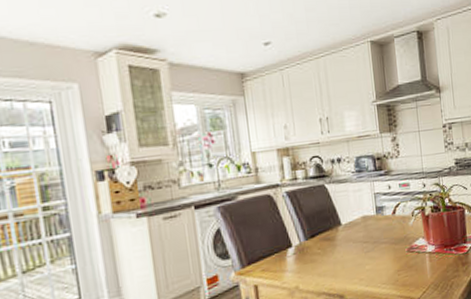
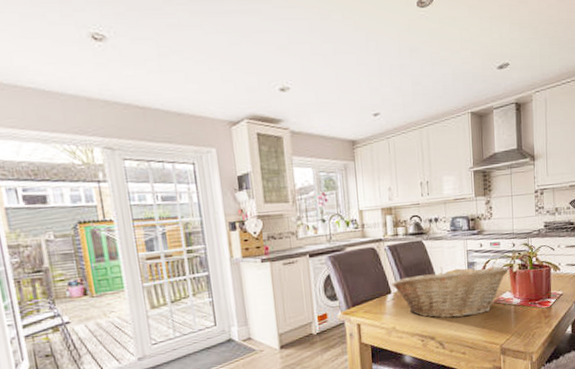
fruit basket: none [292,210,421,273] -> present [391,266,509,319]

